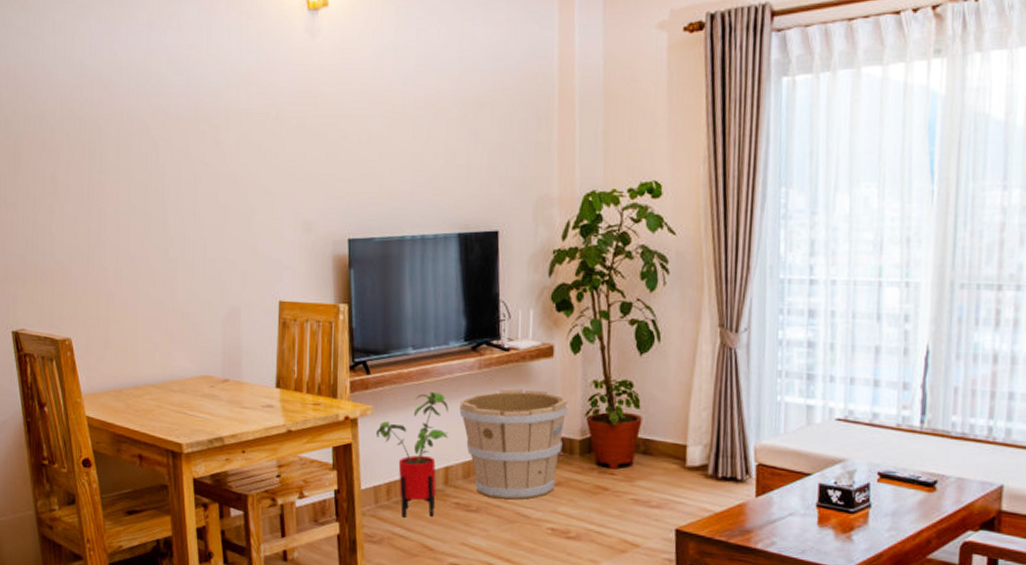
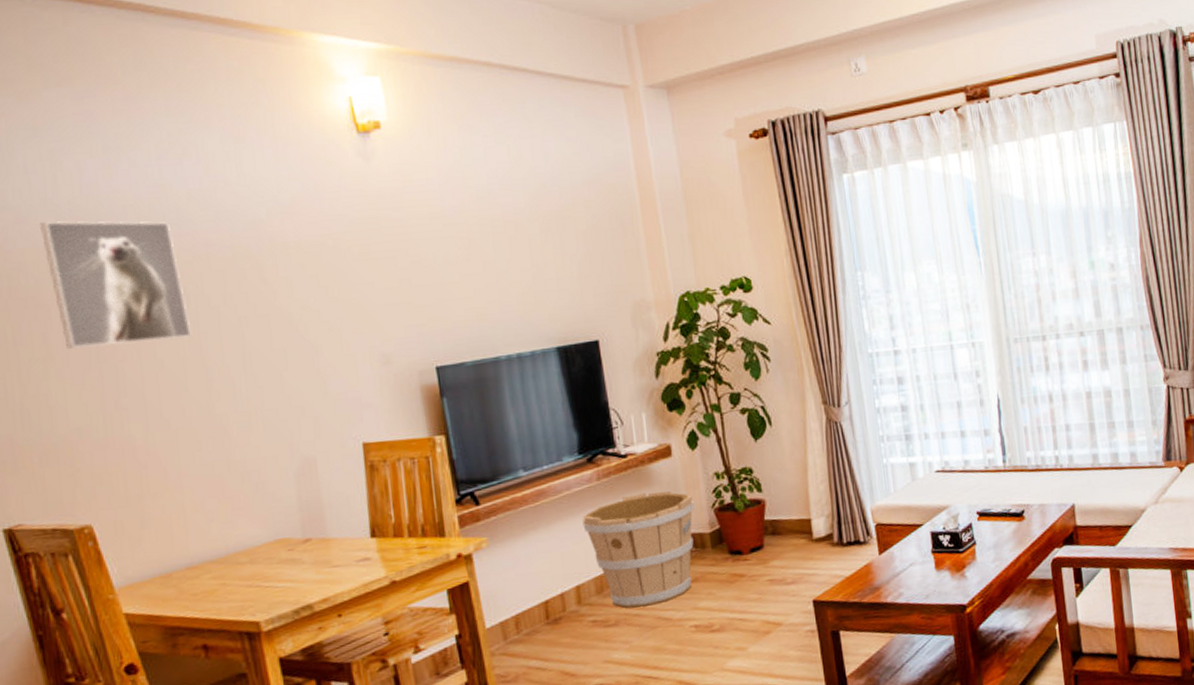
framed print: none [58,76,158,189] -> present [39,220,193,349]
house plant: present [376,391,449,517] -> none [495,511,576,648]

